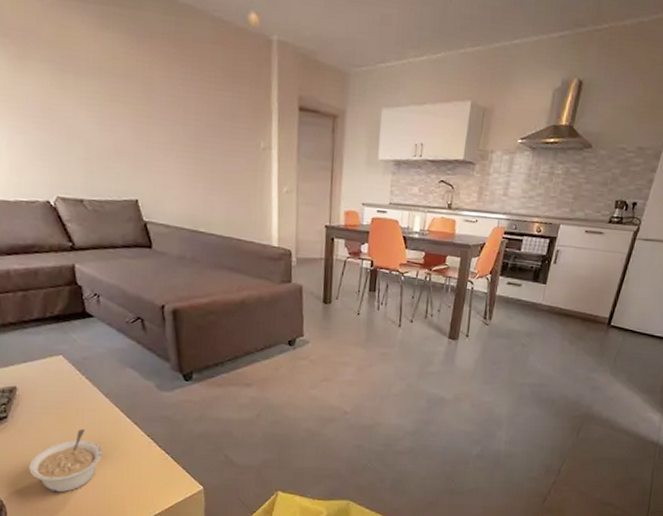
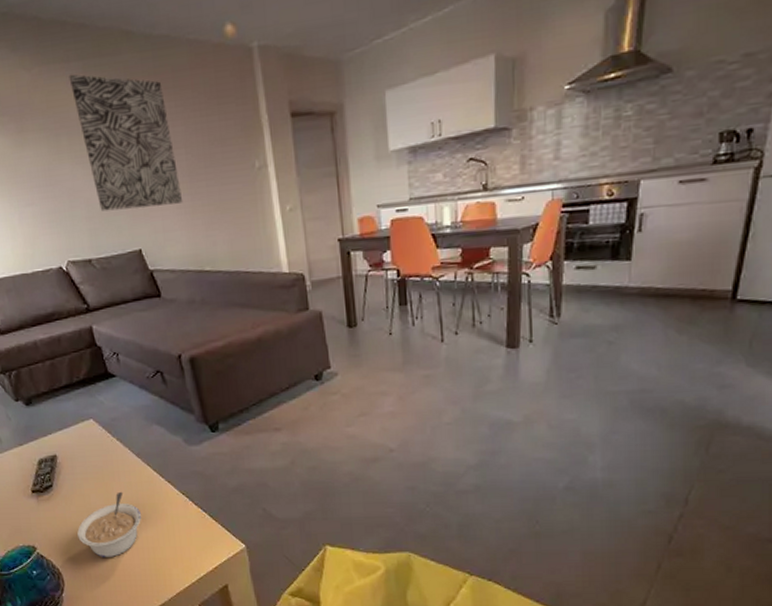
wall art: none [84,15,187,165] -> present [69,74,184,212]

